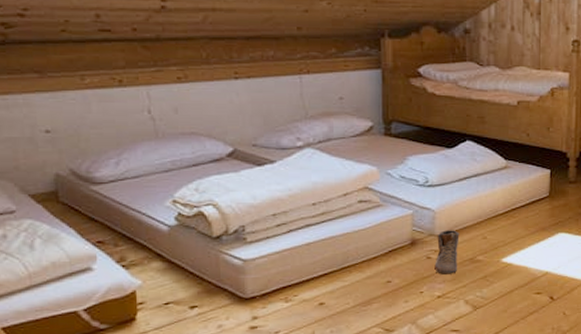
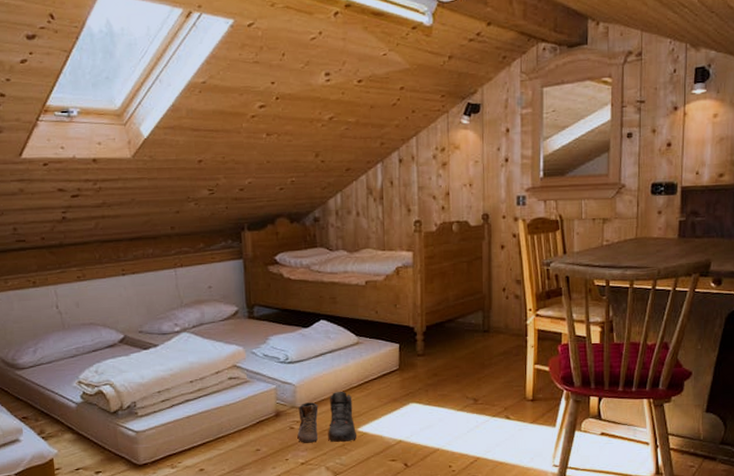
hiking boot: none [470,219,501,274] -> present [329,392,357,443]

